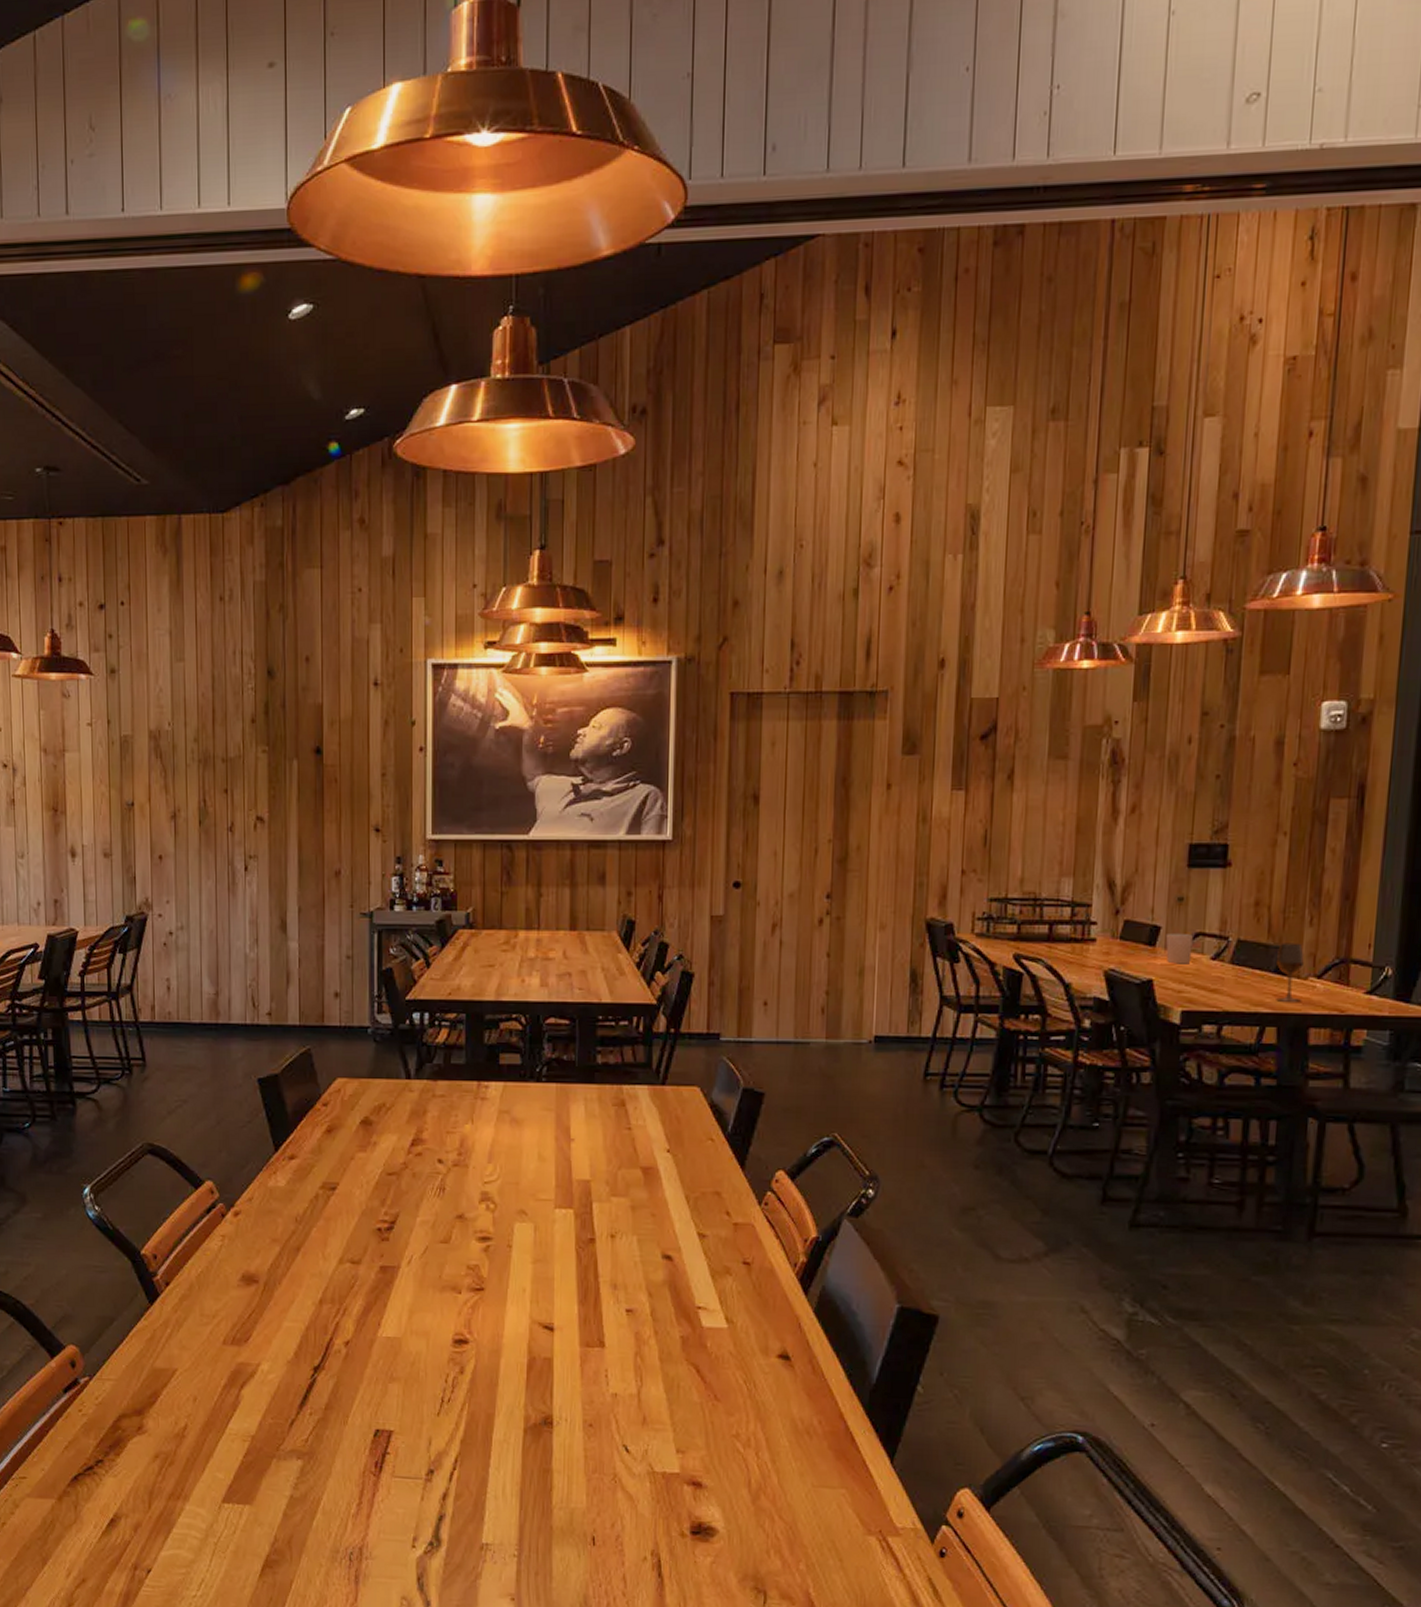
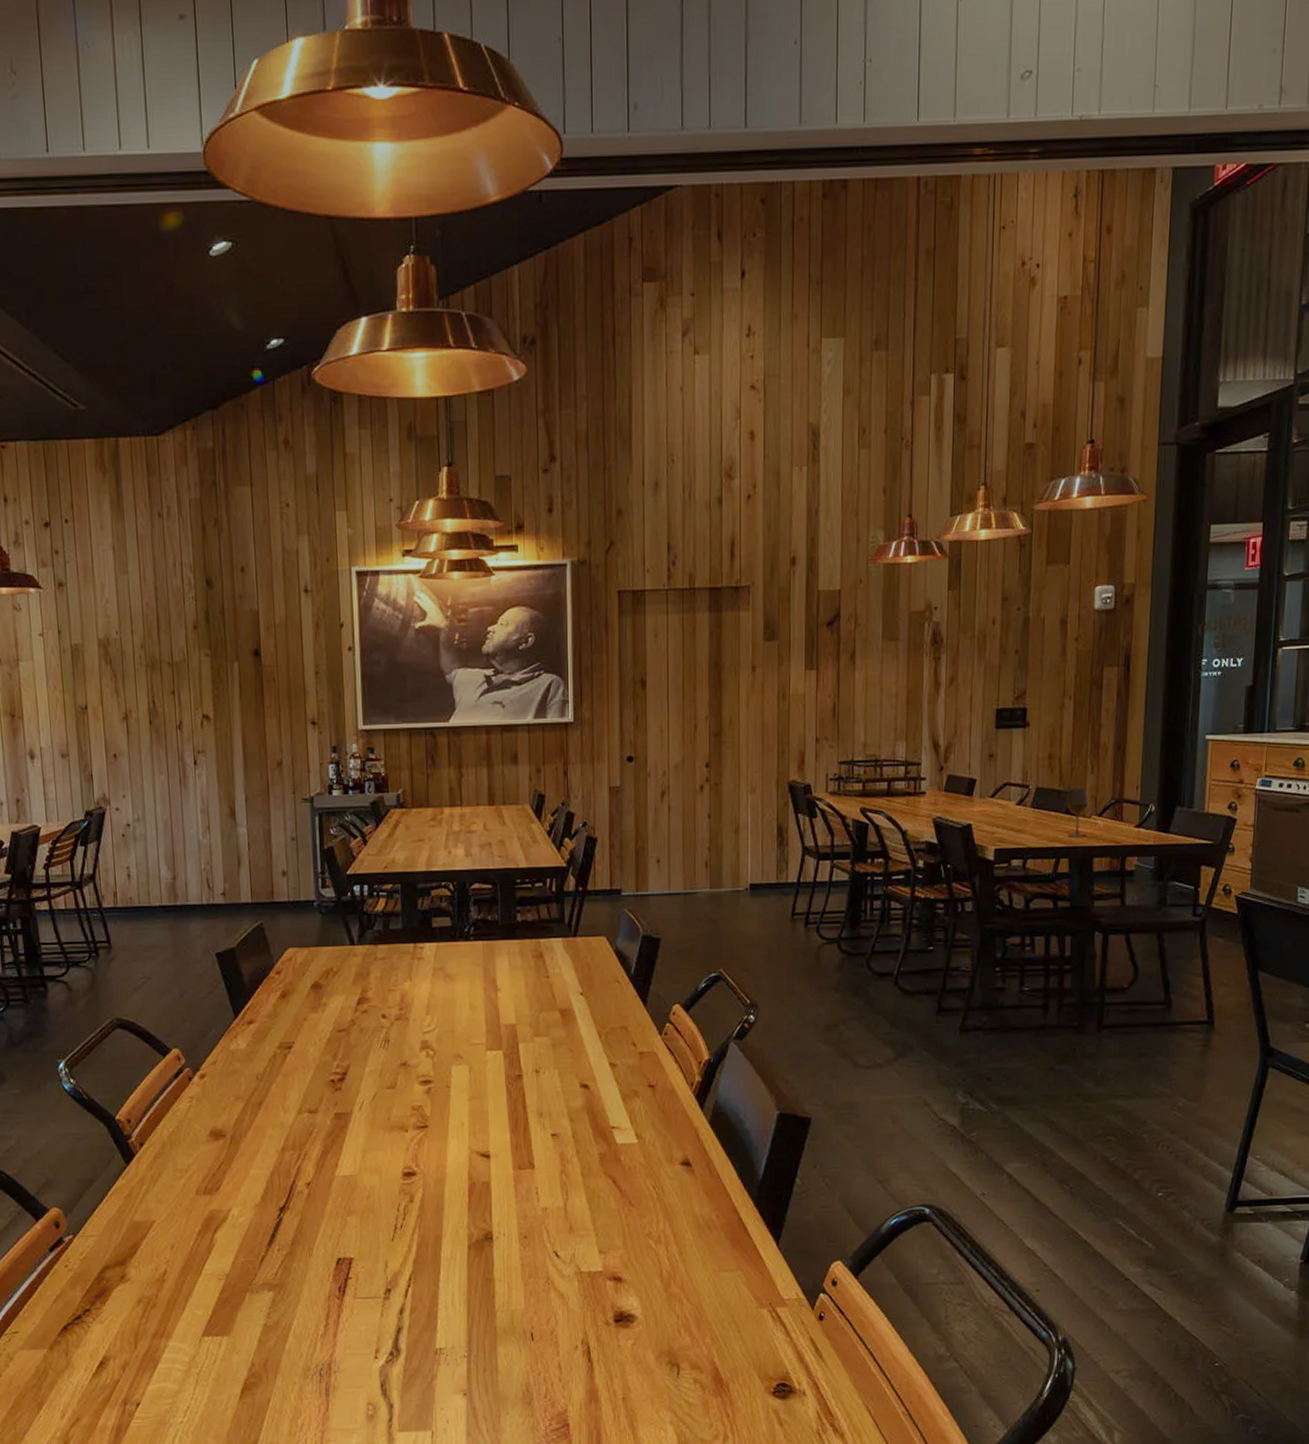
candle holder: present [1166,934,1193,964] -> none [981,784,1002,810]

